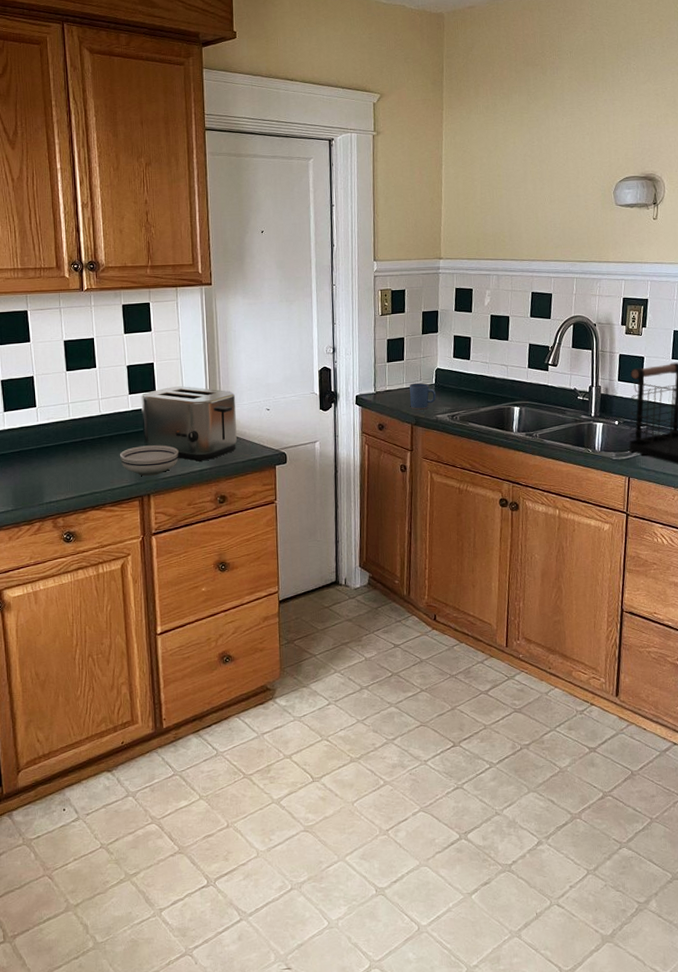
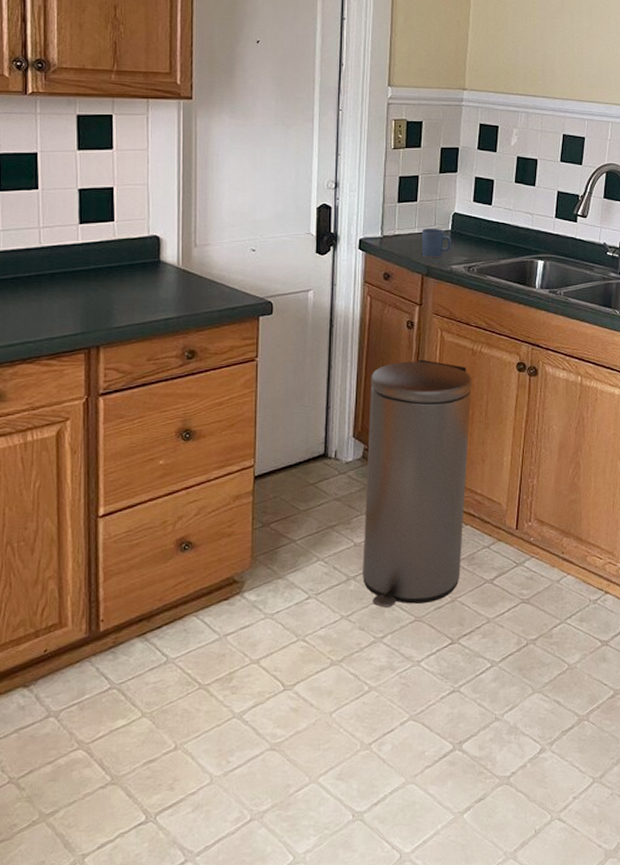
bowl: present [120,445,179,477] -> none [63,287,139,324]
toaster: present [141,386,237,462] -> none [94,217,215,308]
pedal bin: none [372,498,460,714] -> present [363,359,472,608]

